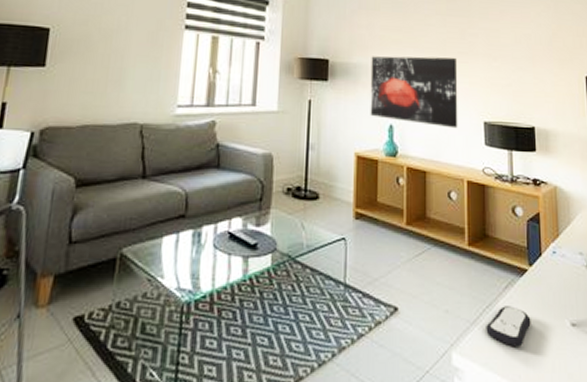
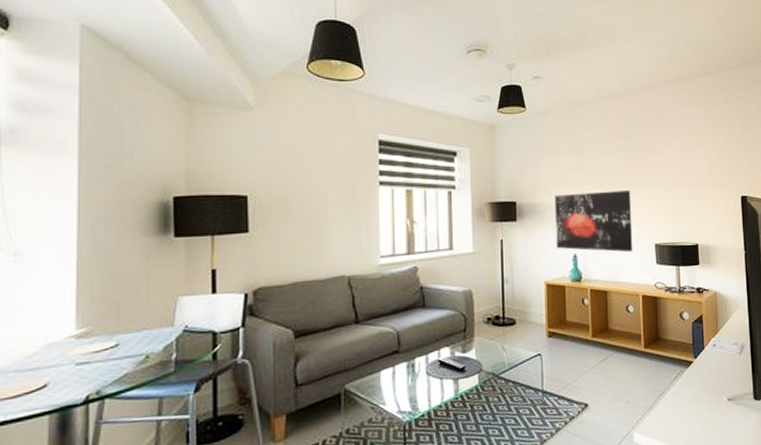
remote control: present [486,306,531,347] -> none [660,391,696,423]

